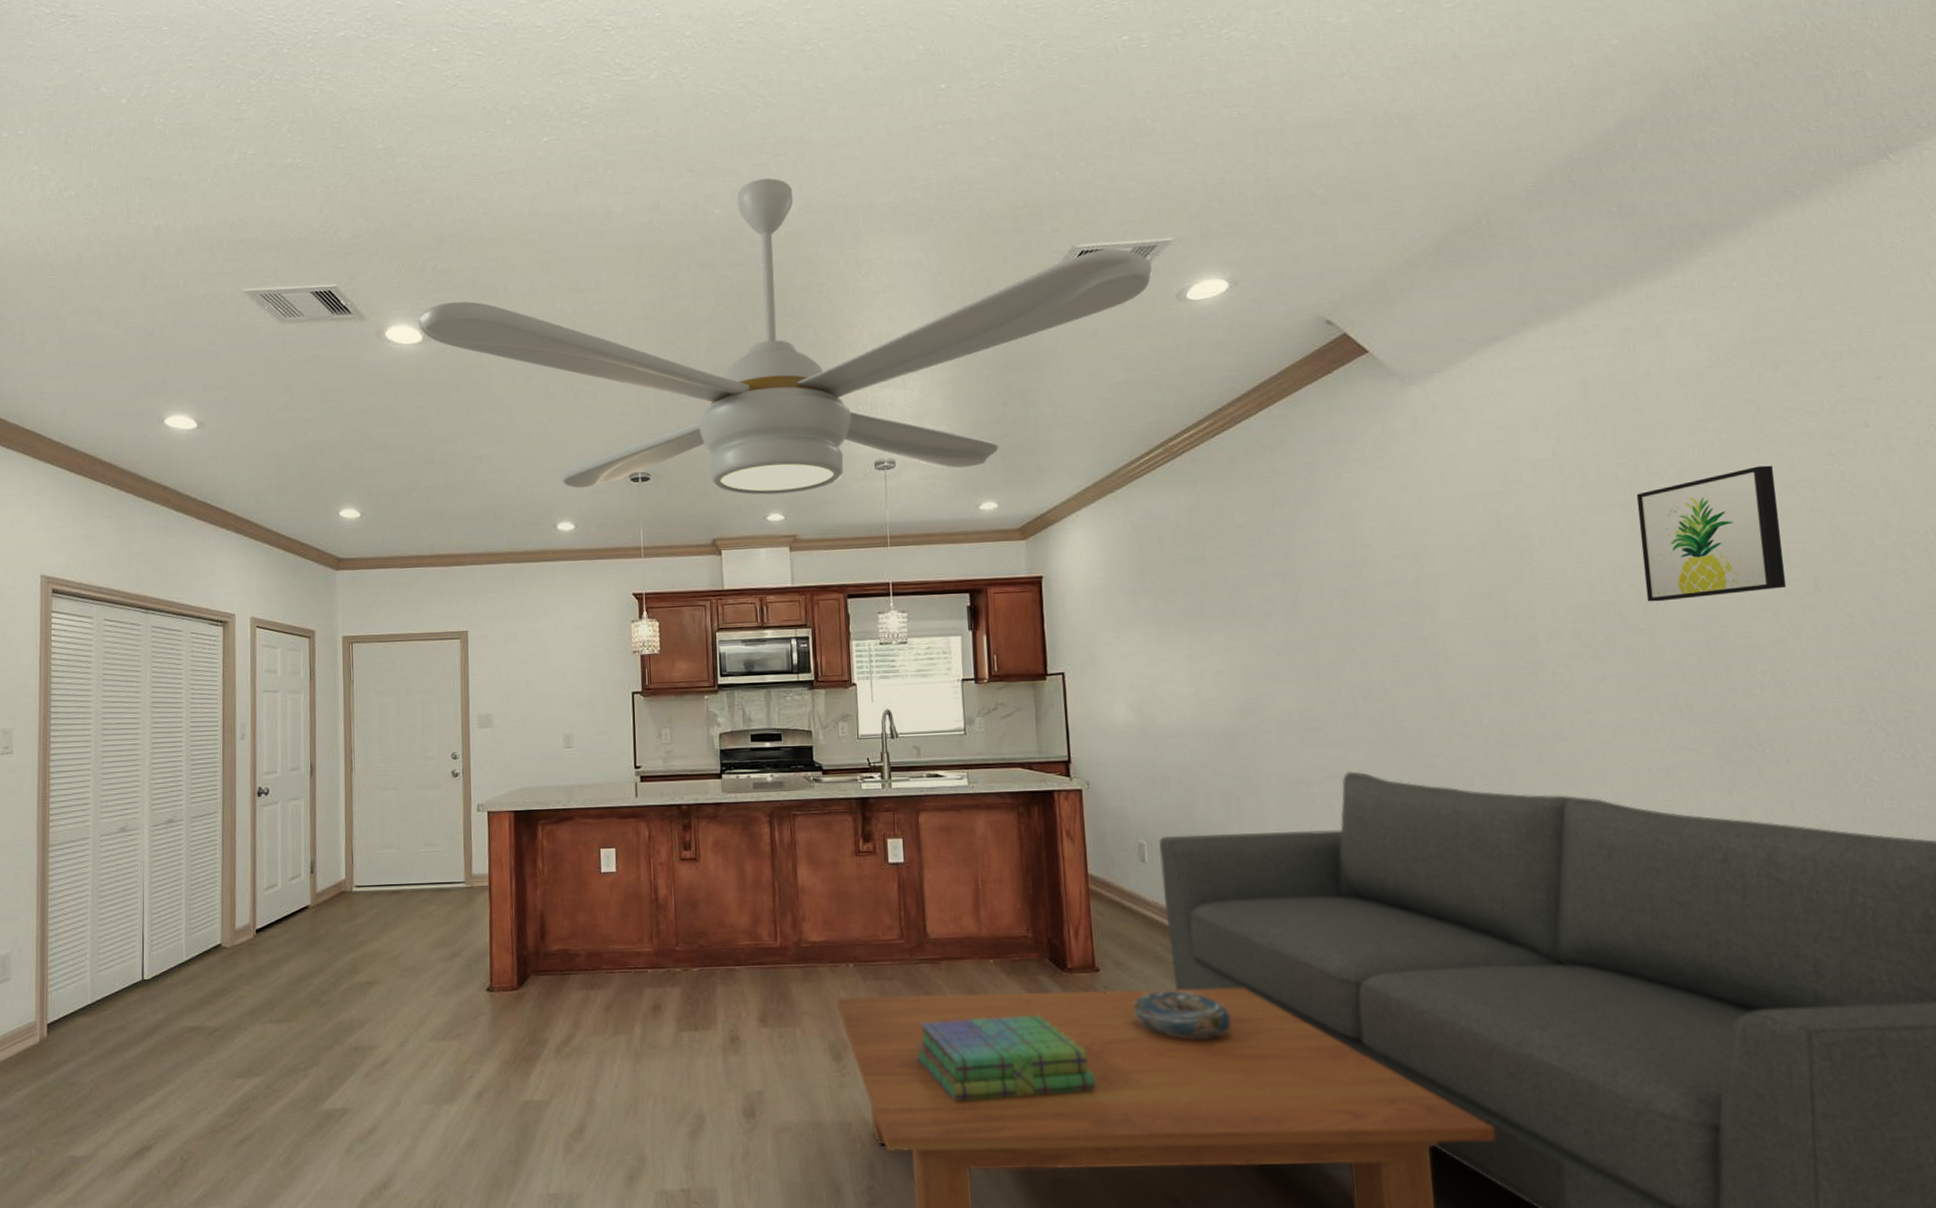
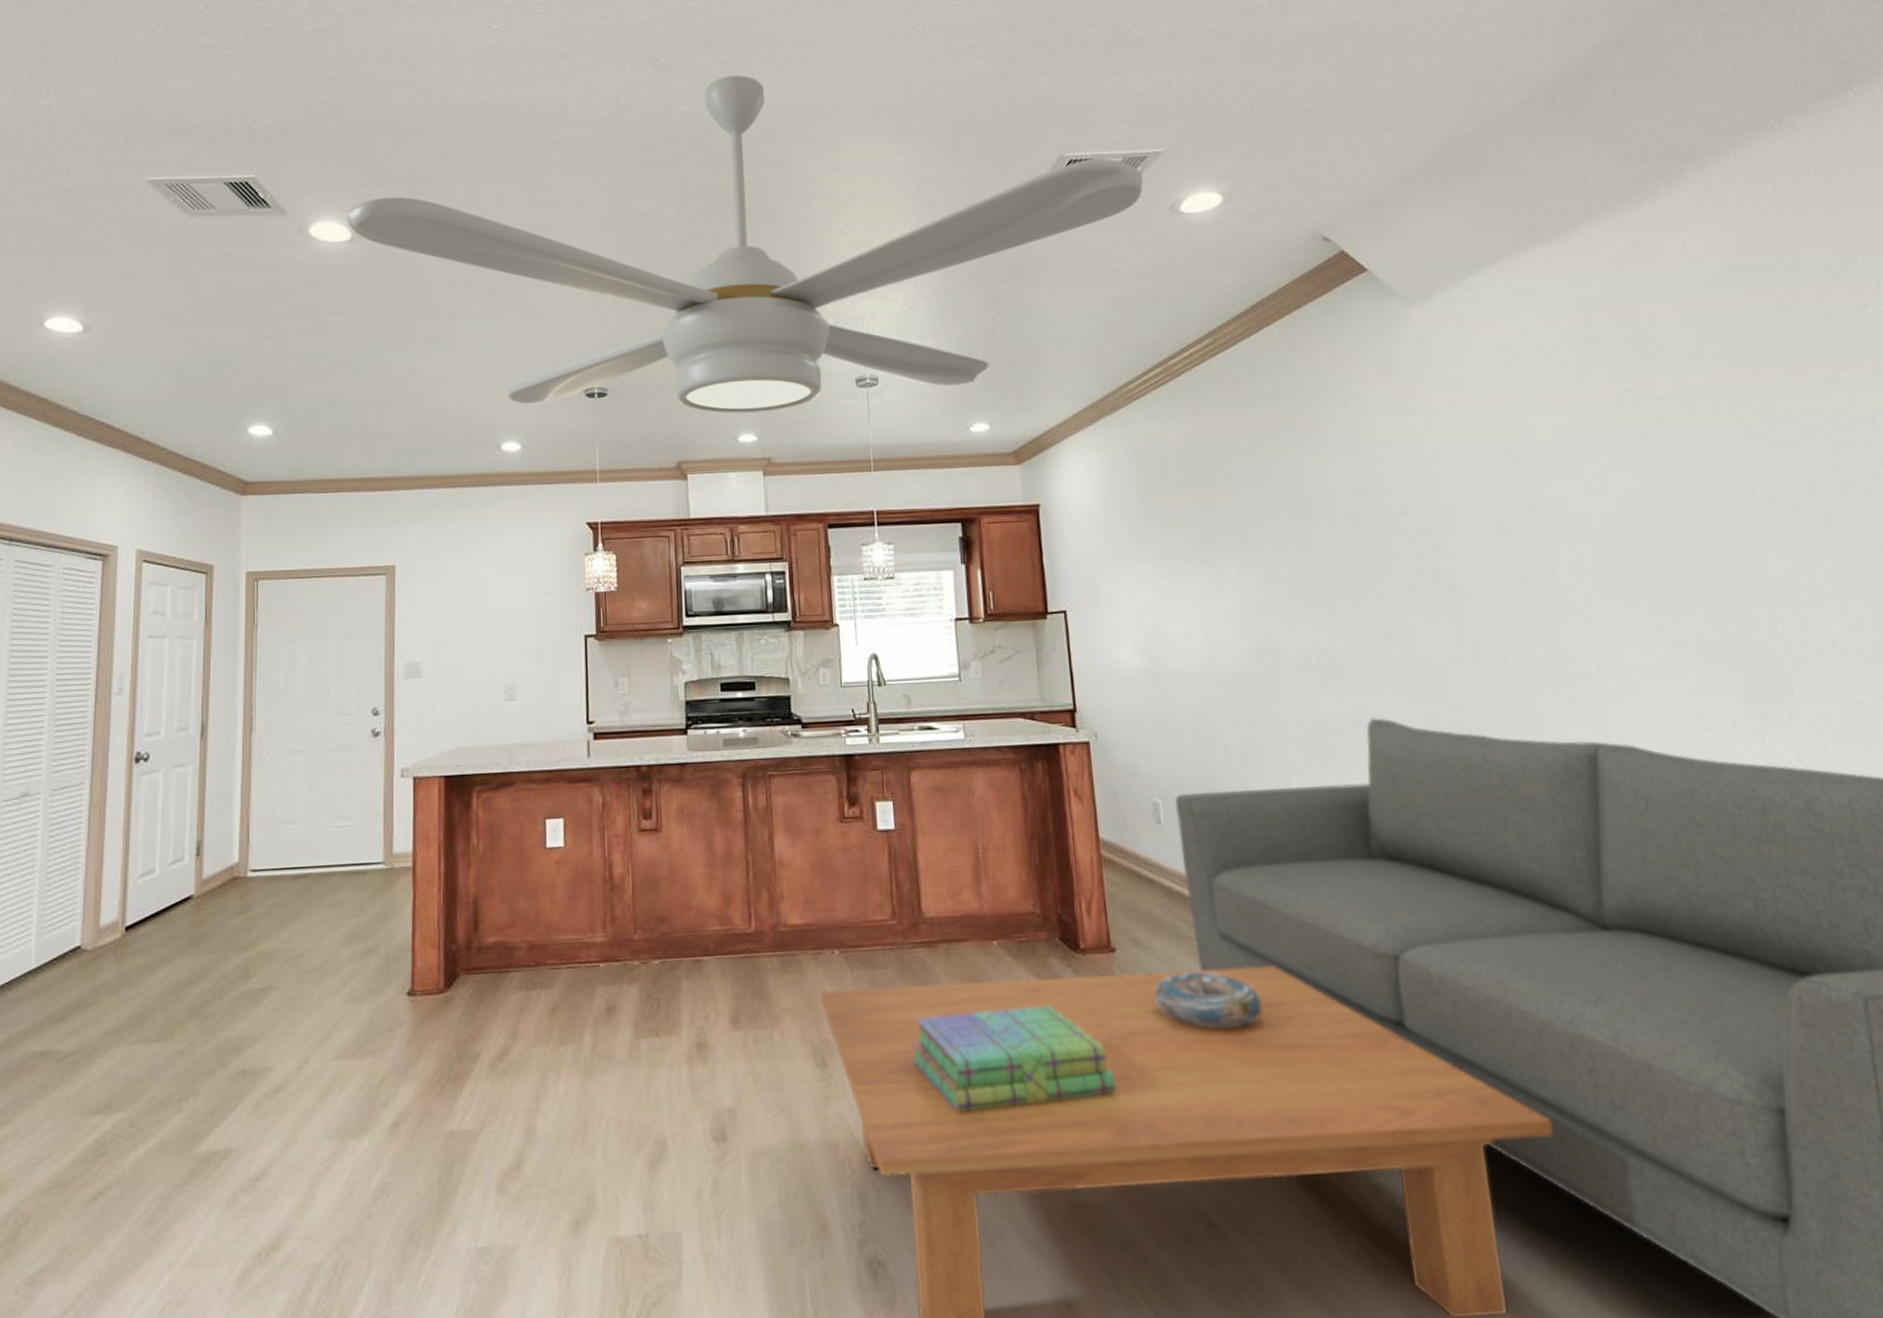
wall art: present [1636,465,1787,602] -> none [1643,392,1798,533]

